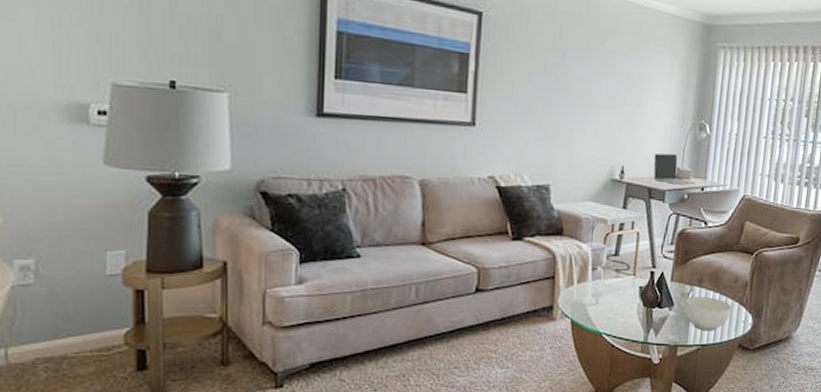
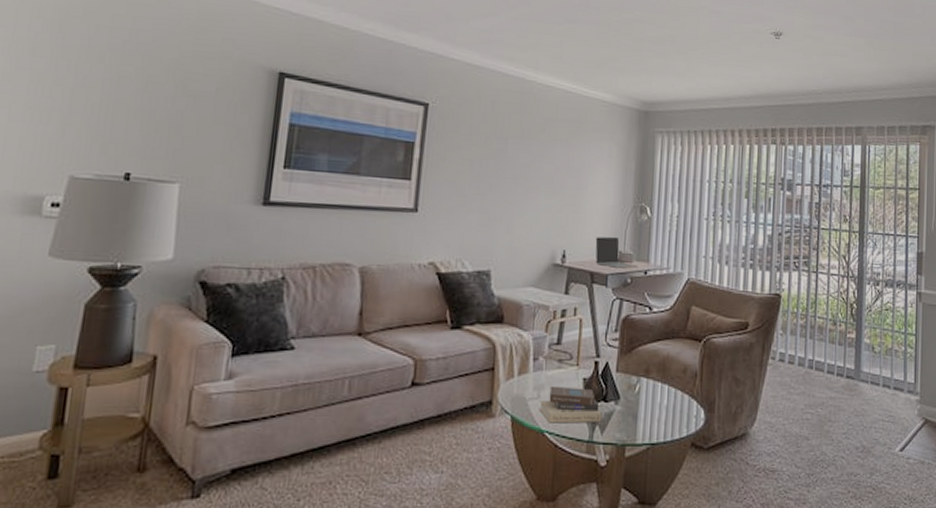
books: none [597,293,657,327] -> present [539,385,602,424]
bowl: present [684,296,731,331] -> none [631,388,681,428]

